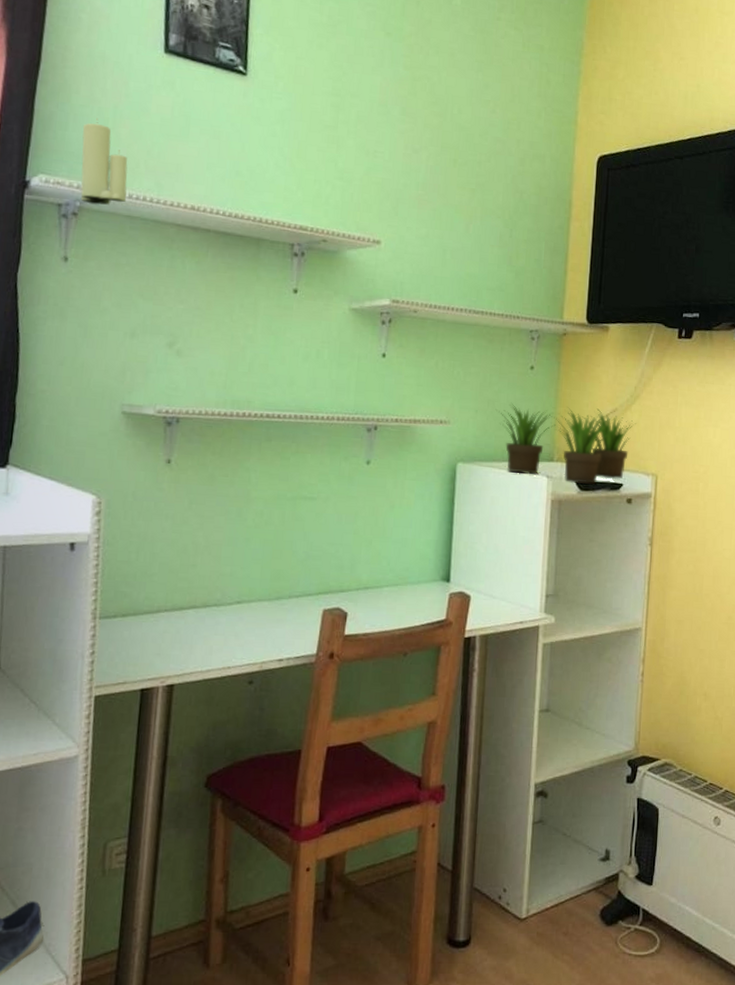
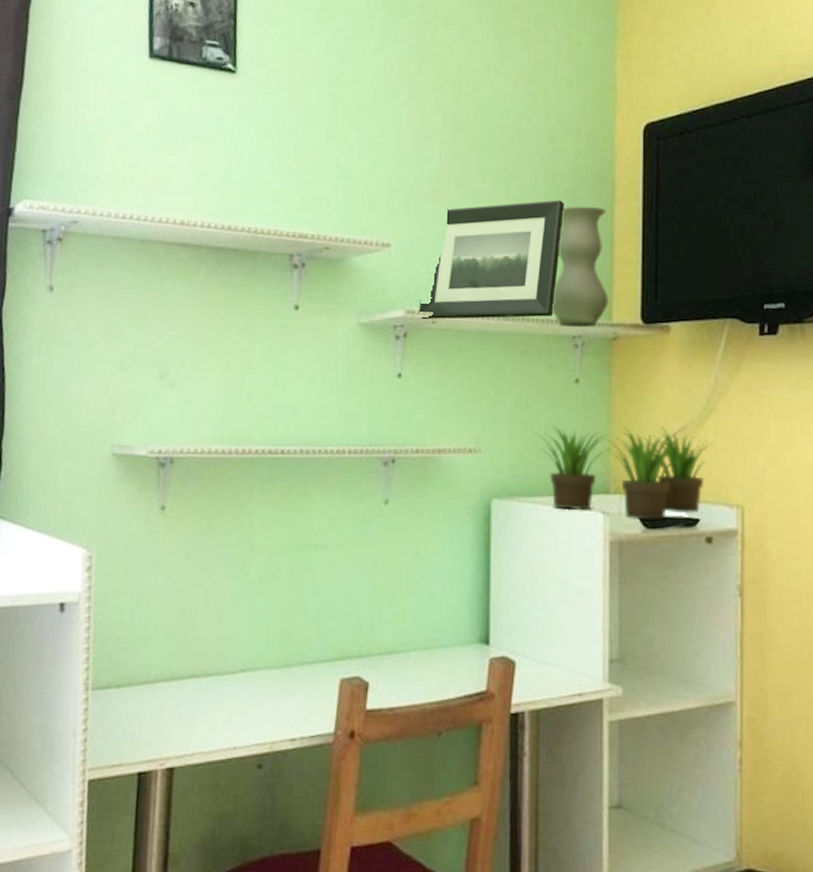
candle: present [80,118,128,205] -> none [65,135,113,228]
picture frame: none [402,214,529,313] -> present [418,200,564,320]
vase: none [515,221,564,324] -> present [552,206,609,328]

